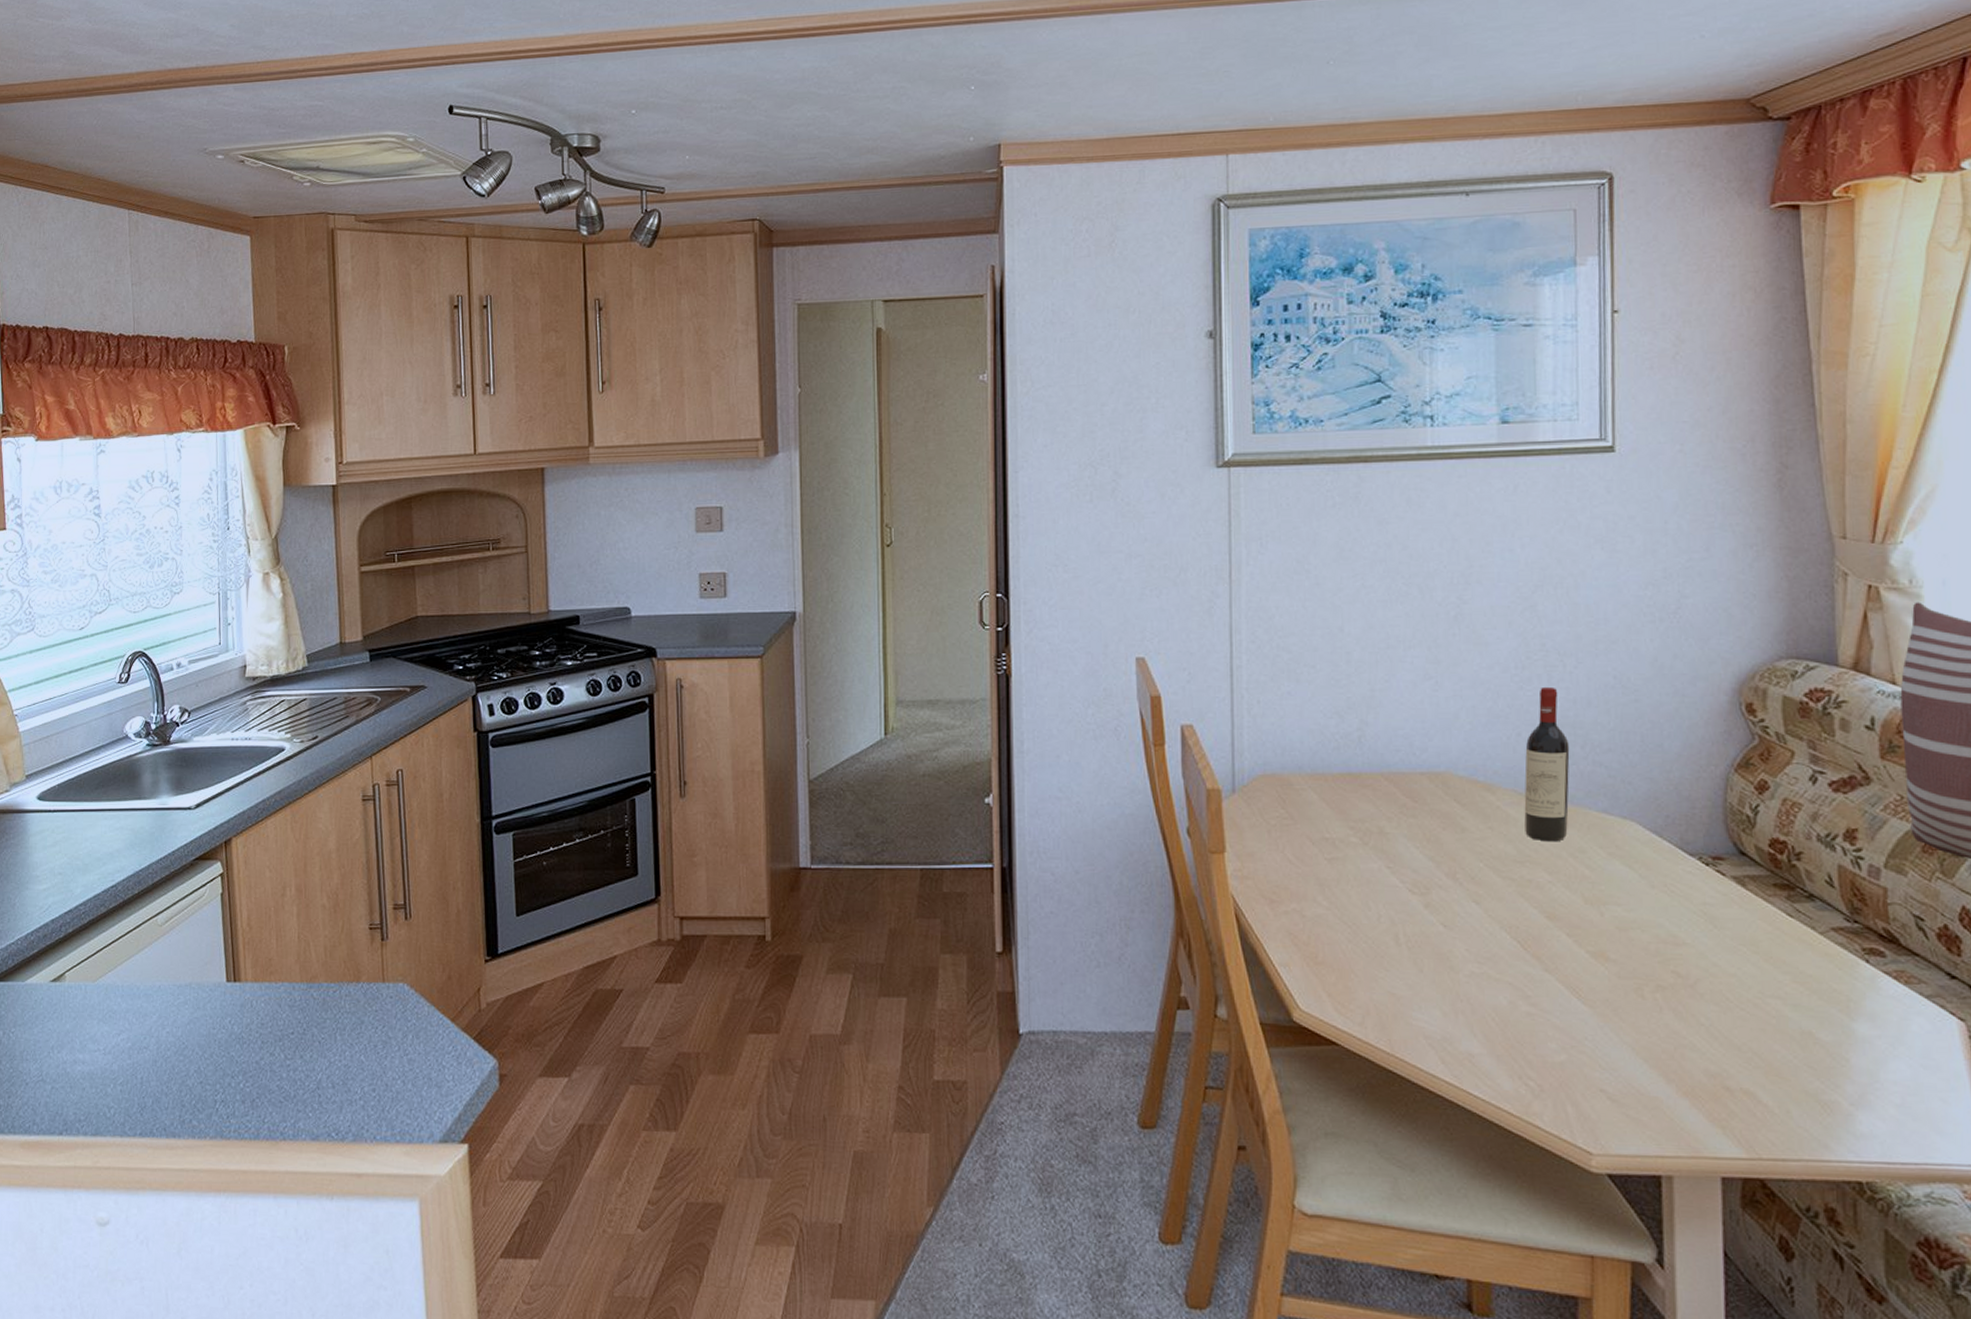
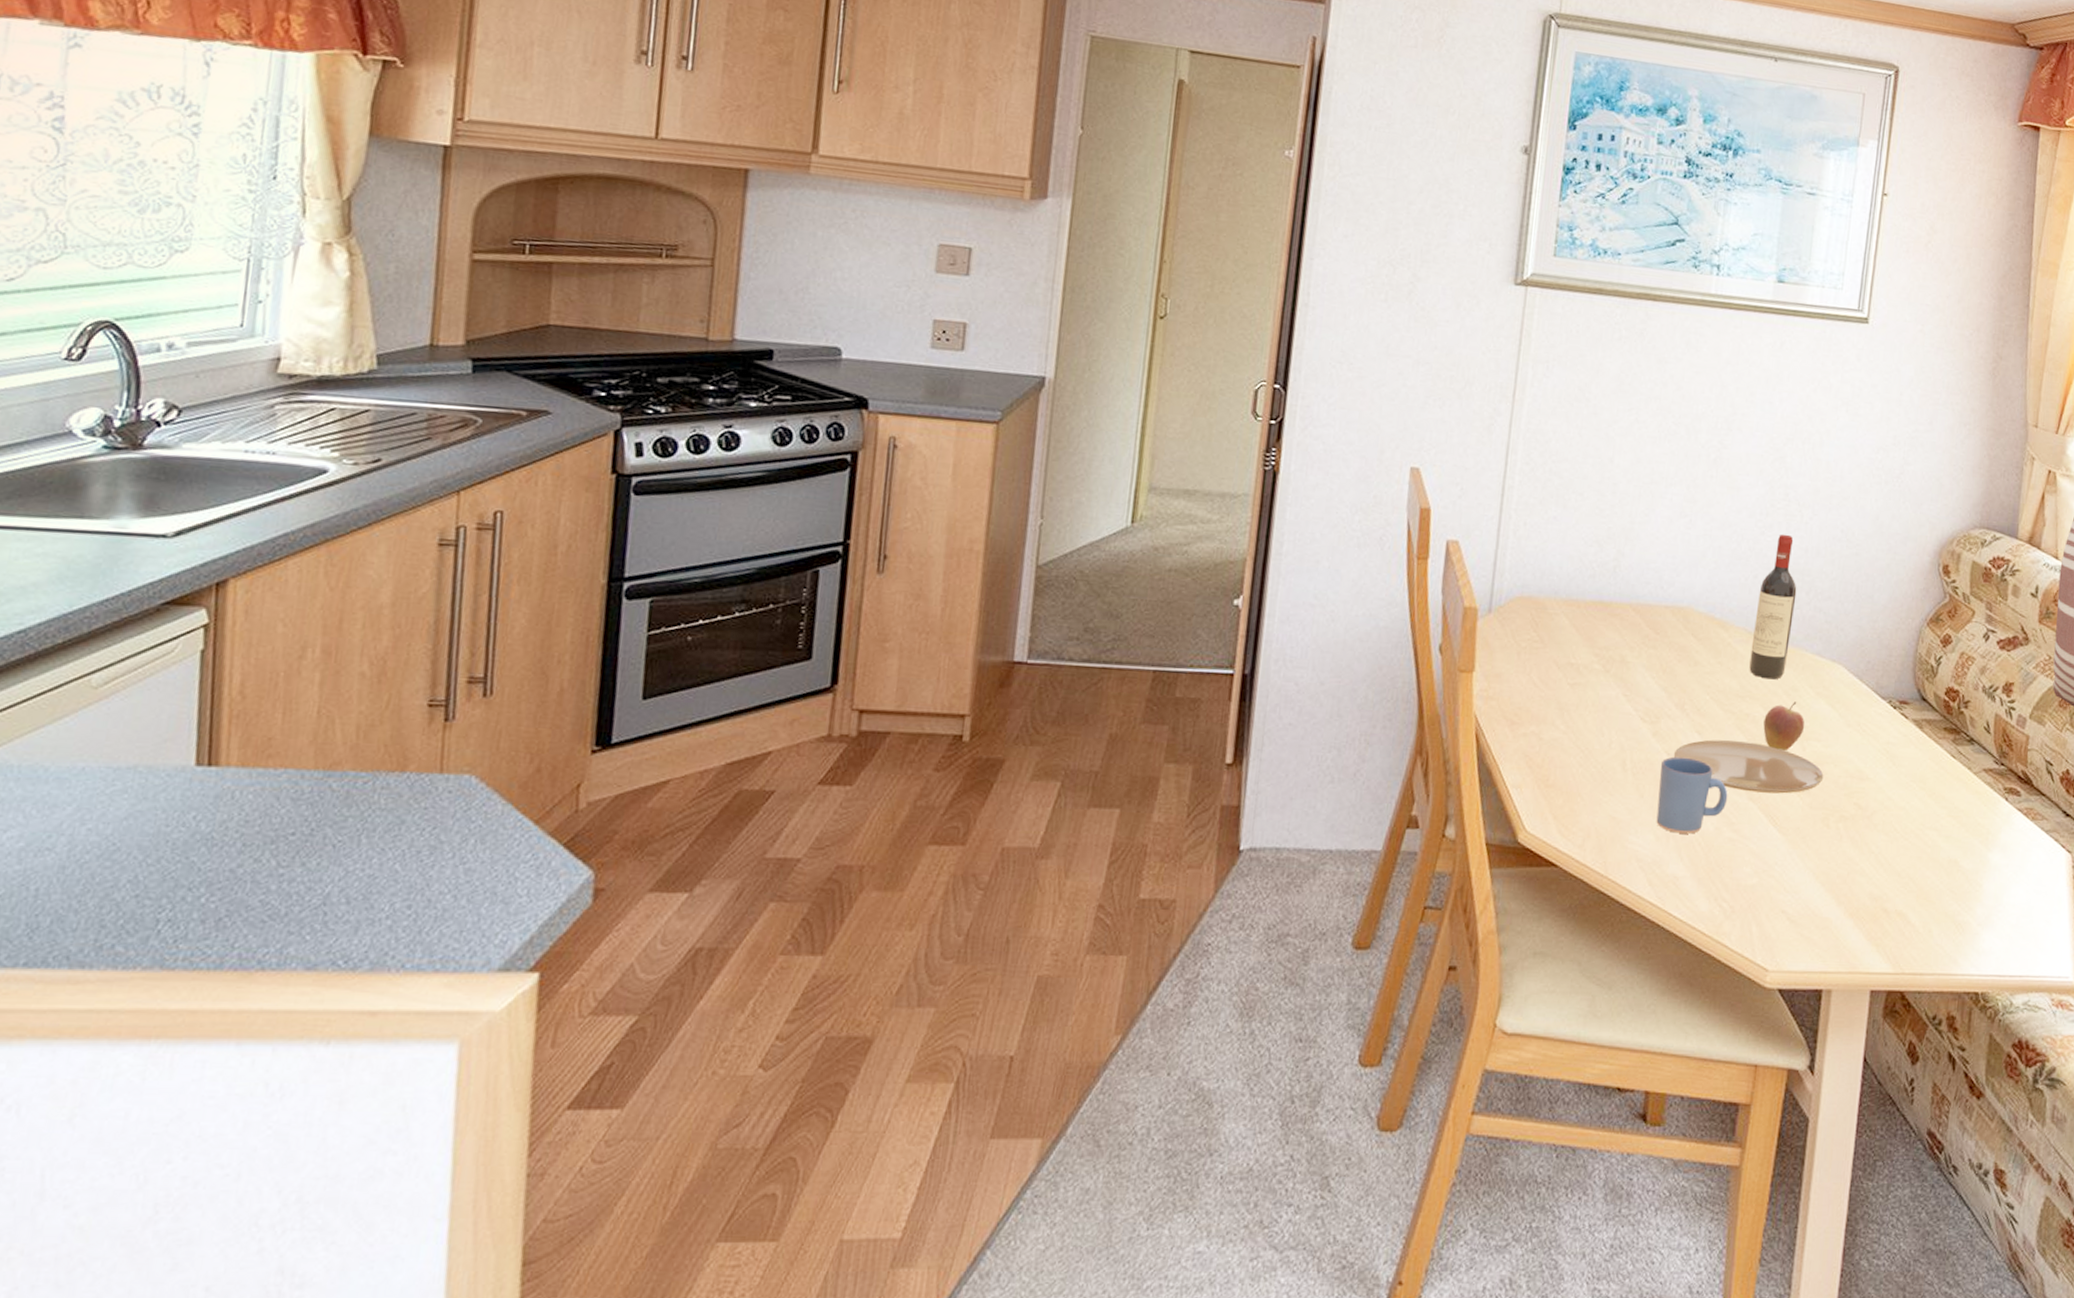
mug: none [1437,928,1519,1009] -> present [1656,756,1728,834]
plate: none [1450,909,1630,964] -> present [1673,739,1824,794]
fruit: none [1550,864,1600,917] -> present [1763,702,1805,750]

